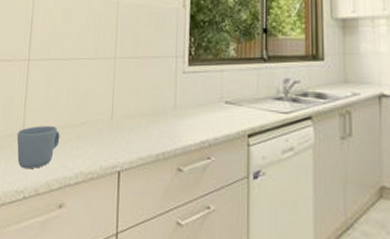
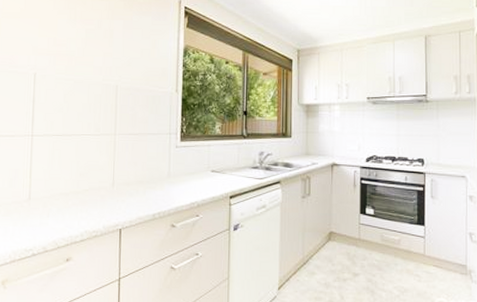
mug: present [17,126,60,168] -> none [23,193,65,230]

